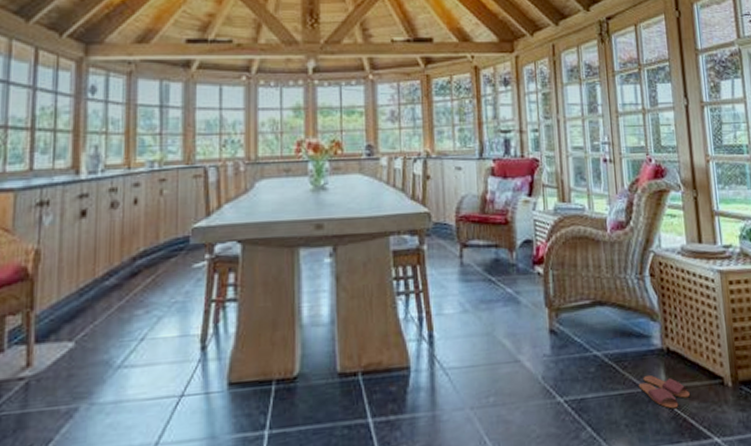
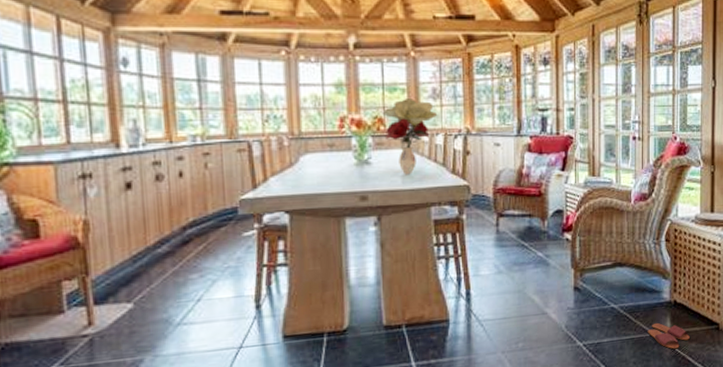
flower bouquet: none [340,121,397,202] -> present [382,99,438,175]

